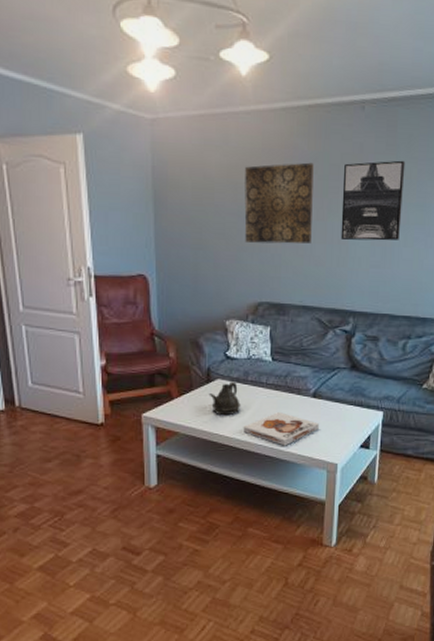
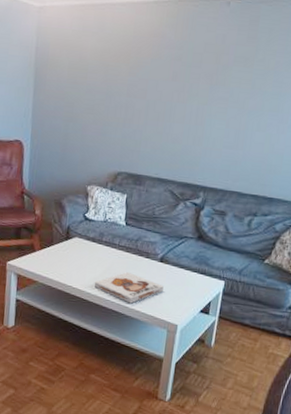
teapot: present [208,382,240,416] -> none [66,240,94,271]
wall art: present [244,162,314,244] -> none [111,50,179,123]
wall art: present [340,160,406,241] -> none [198,52,265,125]

